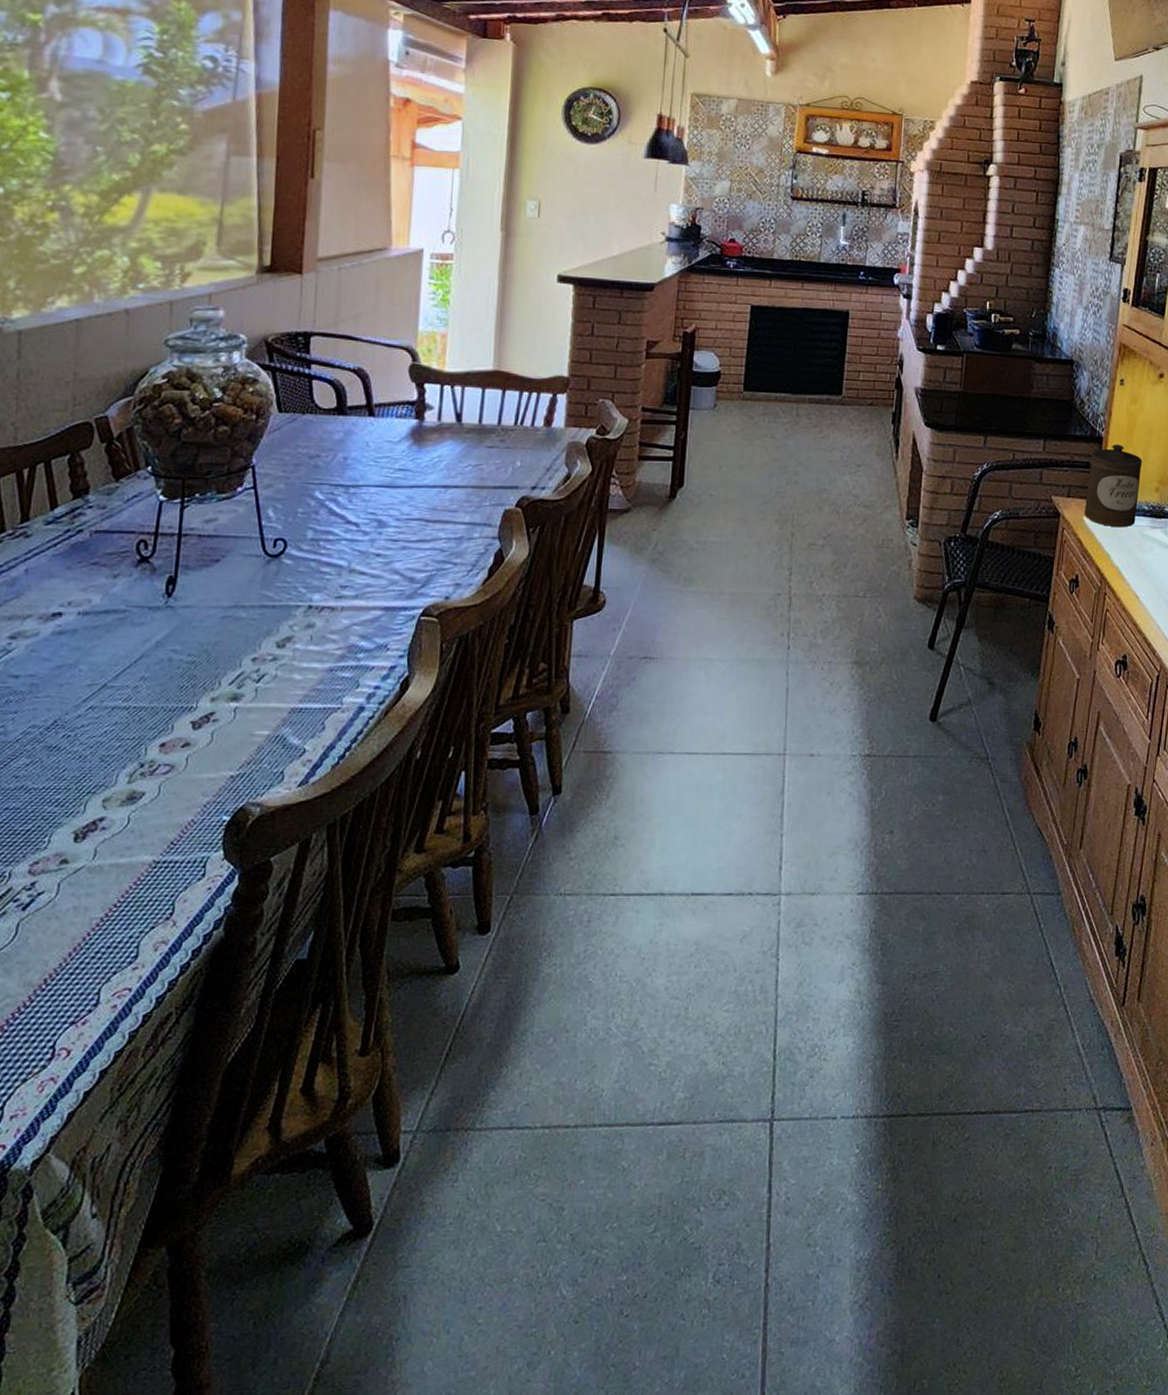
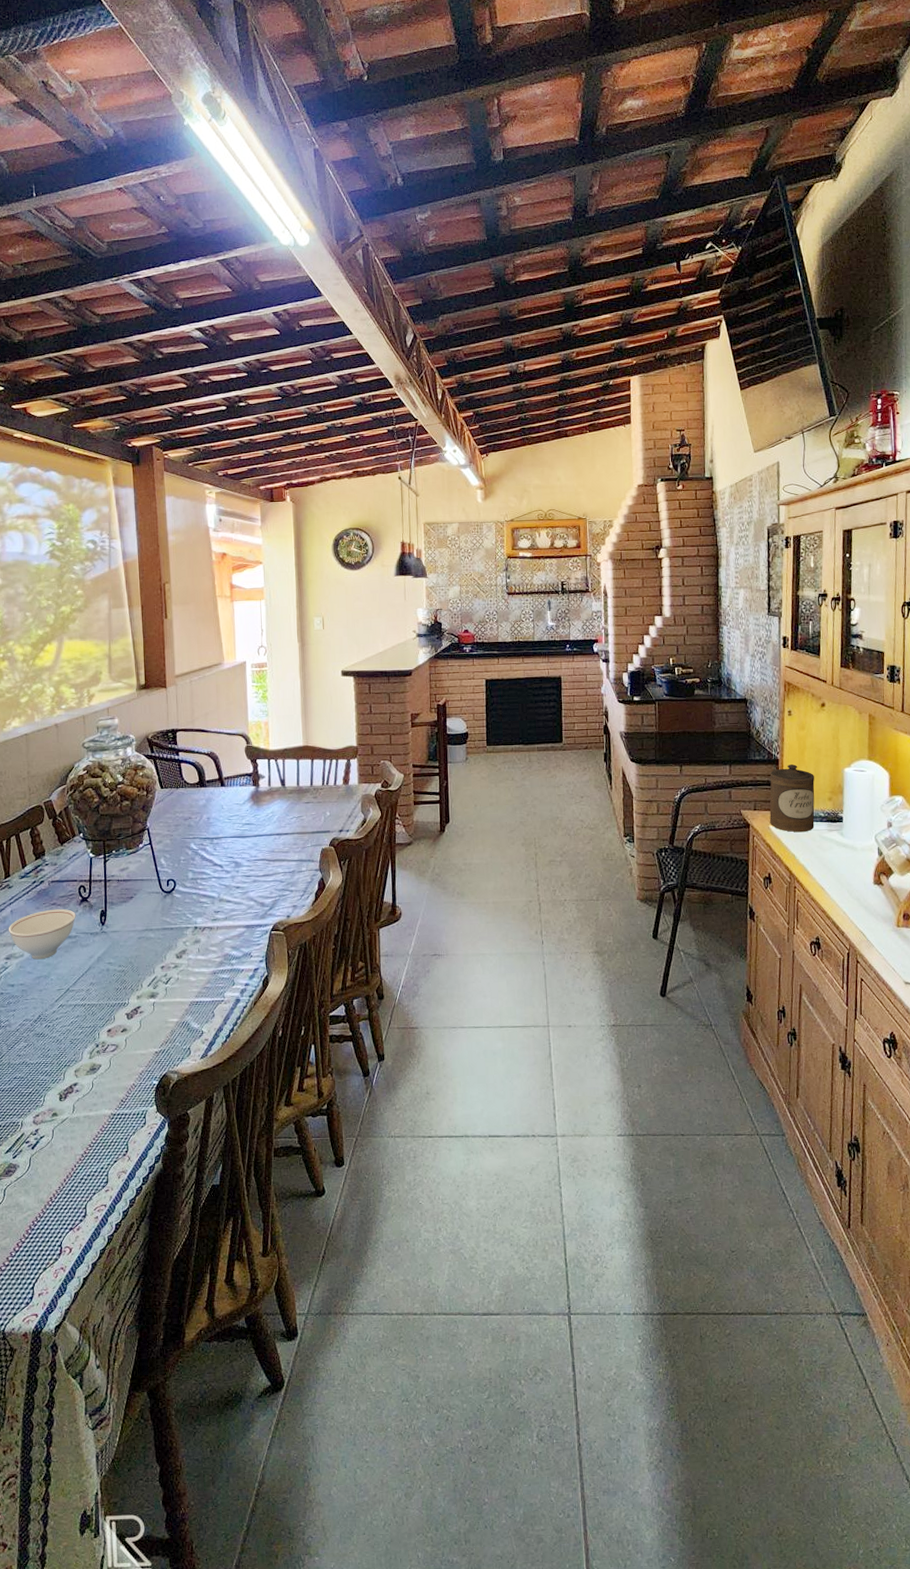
bowl: none [17,570,128,641] -> present [8,908,76,960]

